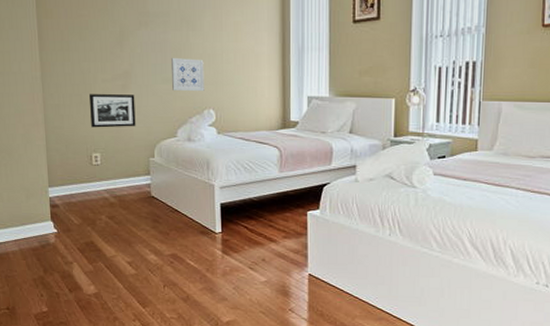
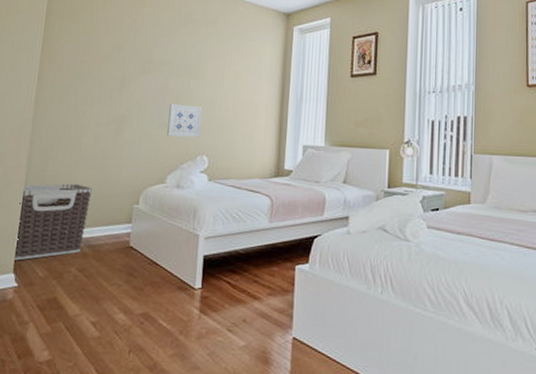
clothes hamper: none [44,139,109,210] -> present [14,183,93,261]
picture frame: present [90,94,136,128] -> none [76,137,127,172]

